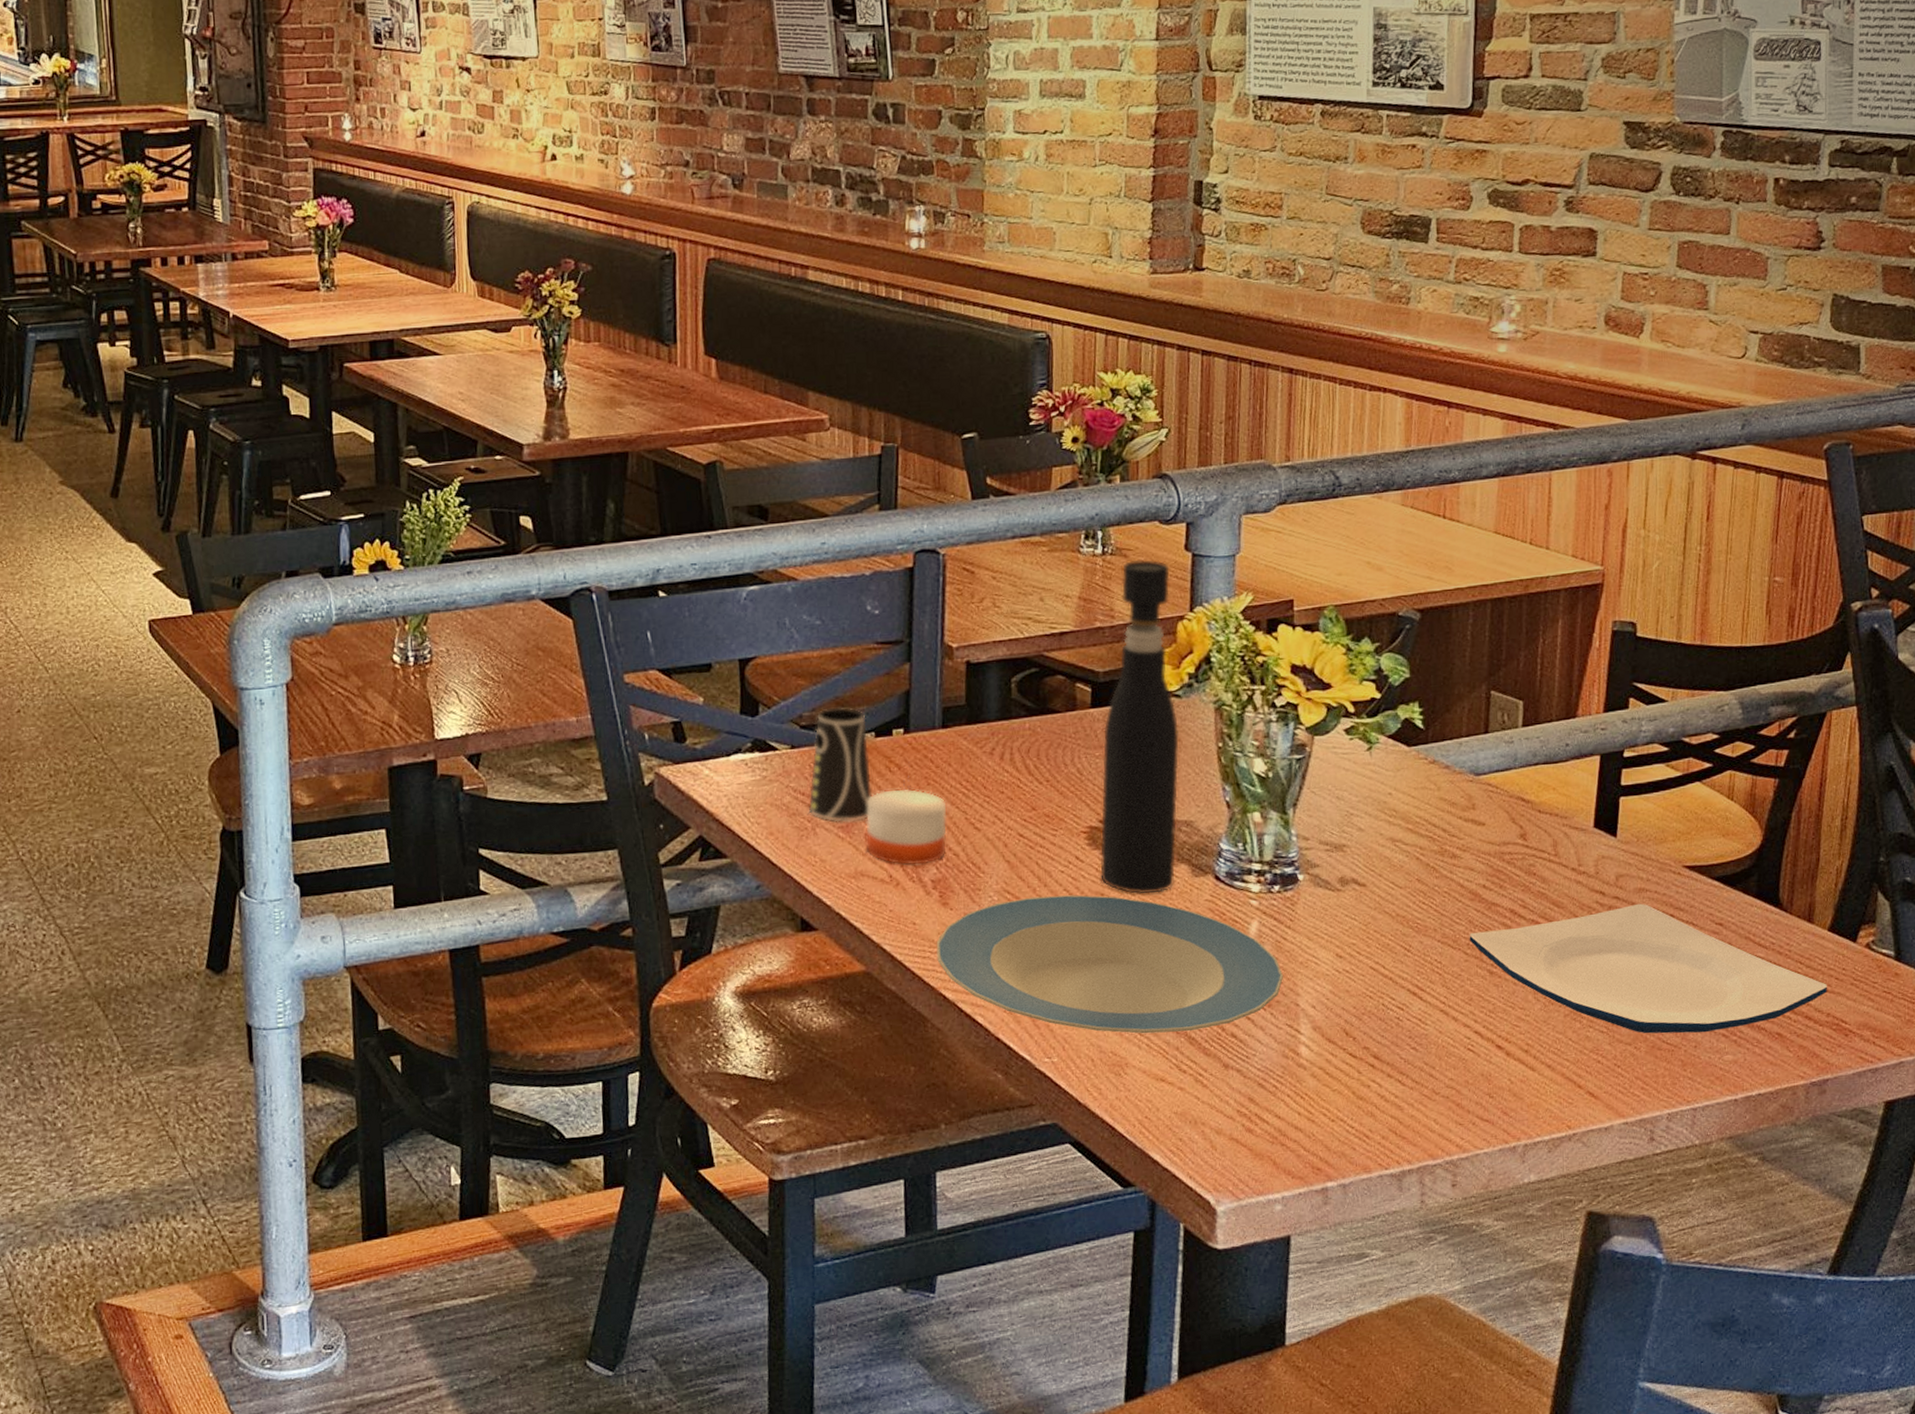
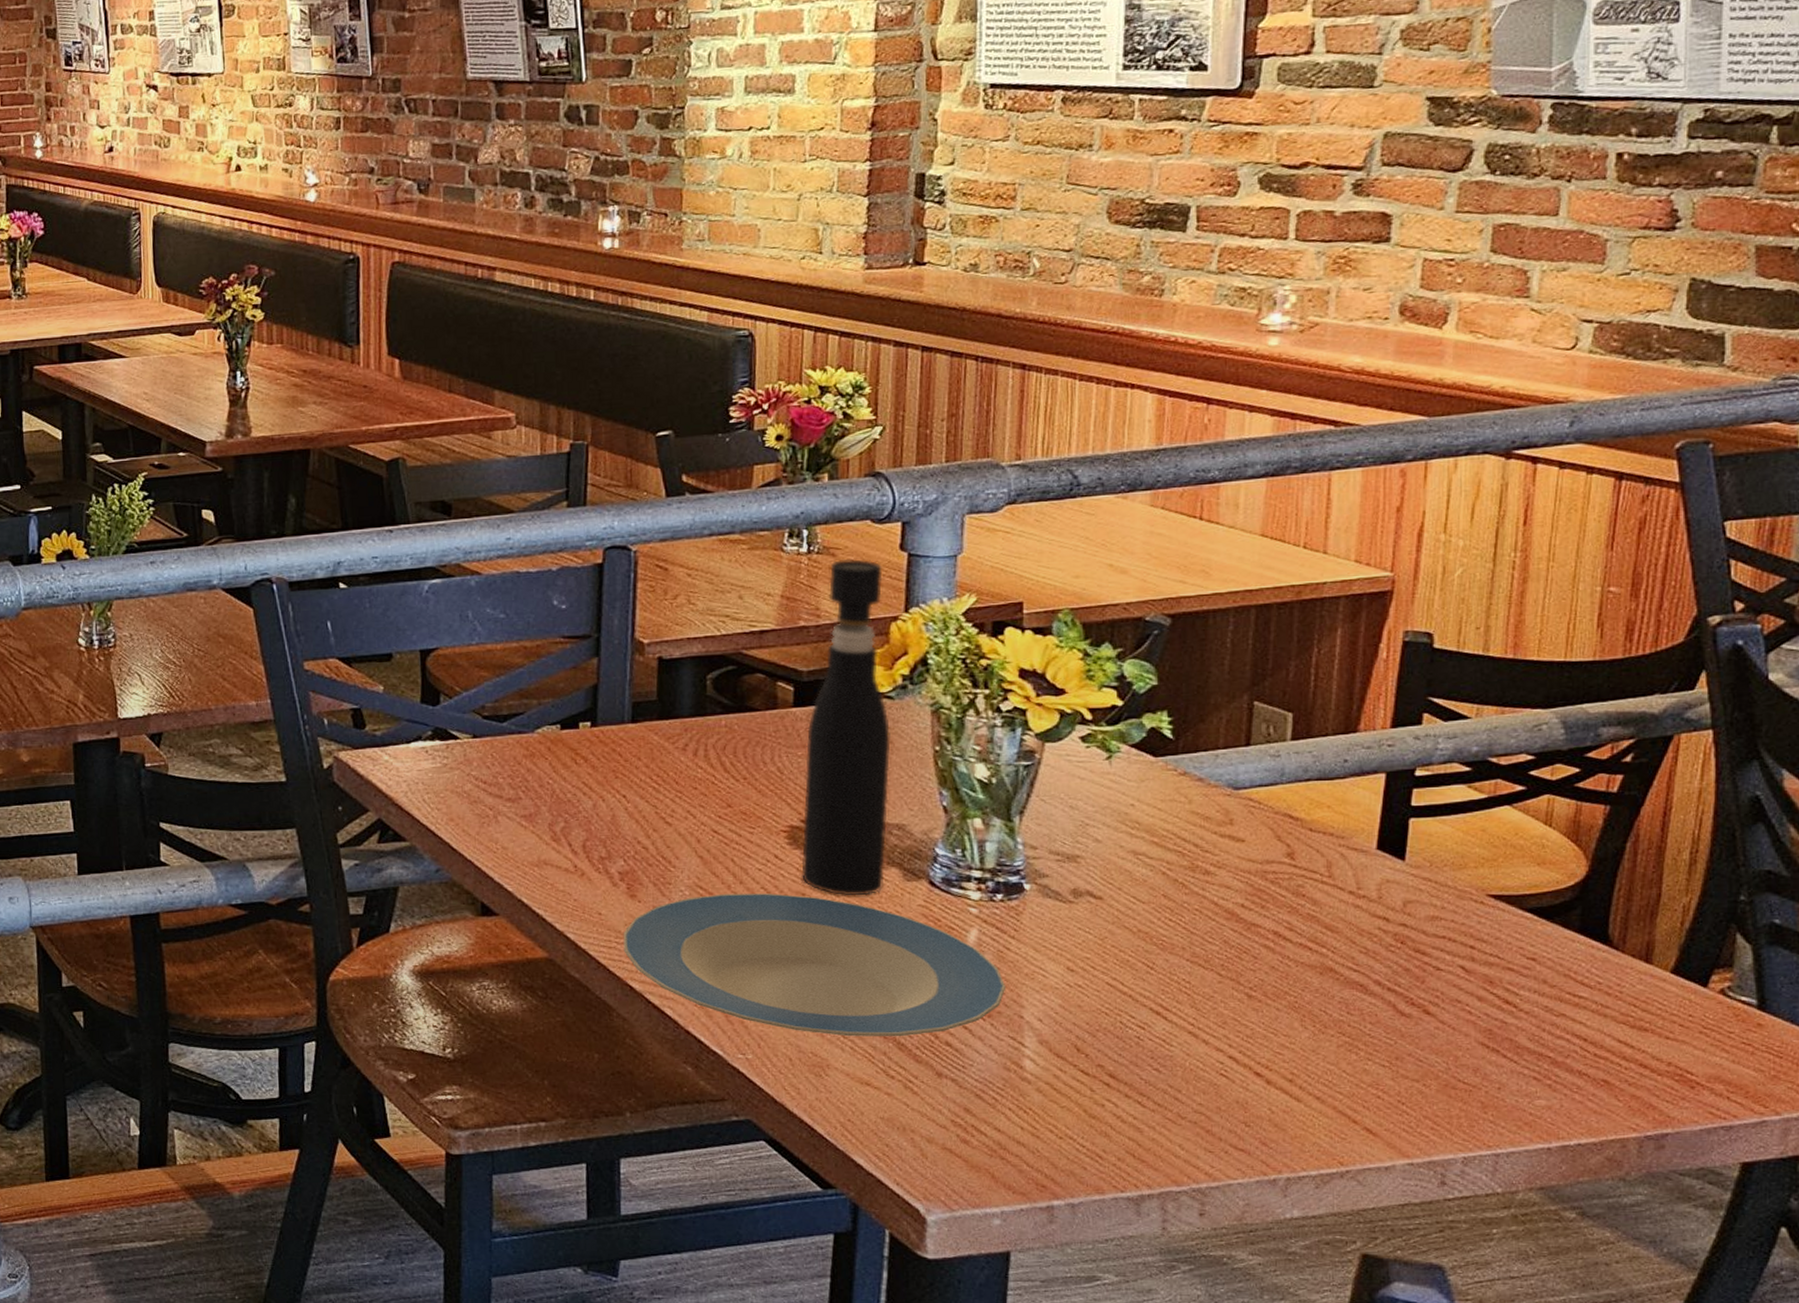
cup: present [808,707,873,822] -> none [490,699,558,811]
candle: present [866,787,947,865] -> none [550,780,636,856]
plate: present [1469,903,1827,1034] -> none [1223,932,1668,1074]

